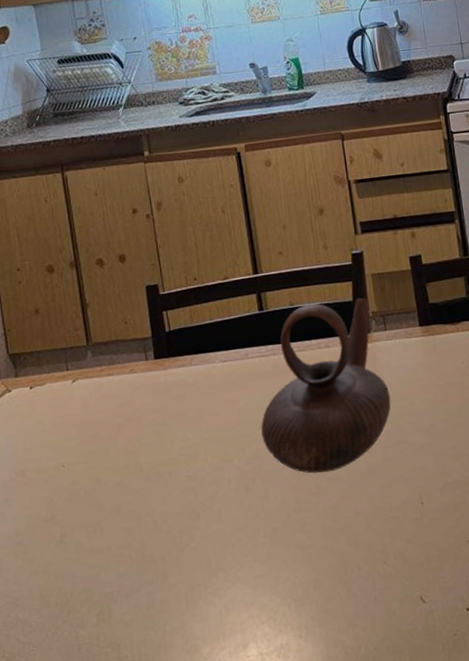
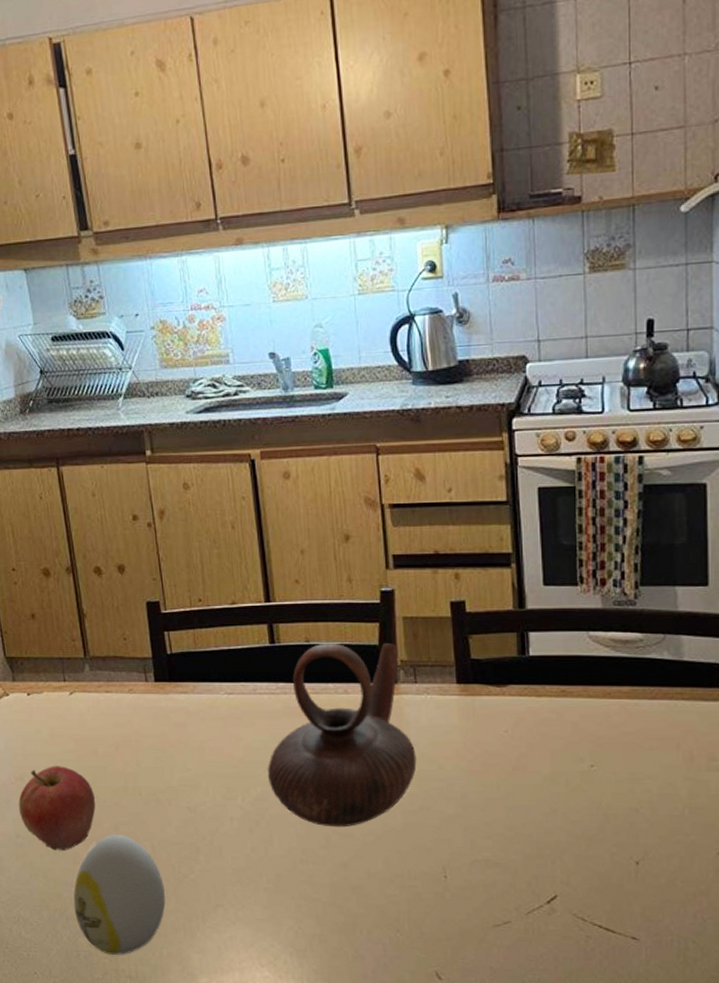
fruit: none [18,454,98,543] -> present [18,766,96,851]
decorative egg: none [74,514,168,643] -> present [73,835,166,956]

